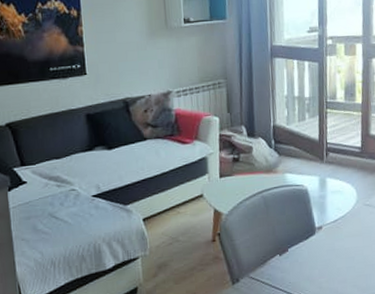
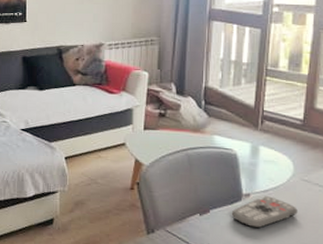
remote control: none [307,225,363,259] -> present [231,196,298,229]

